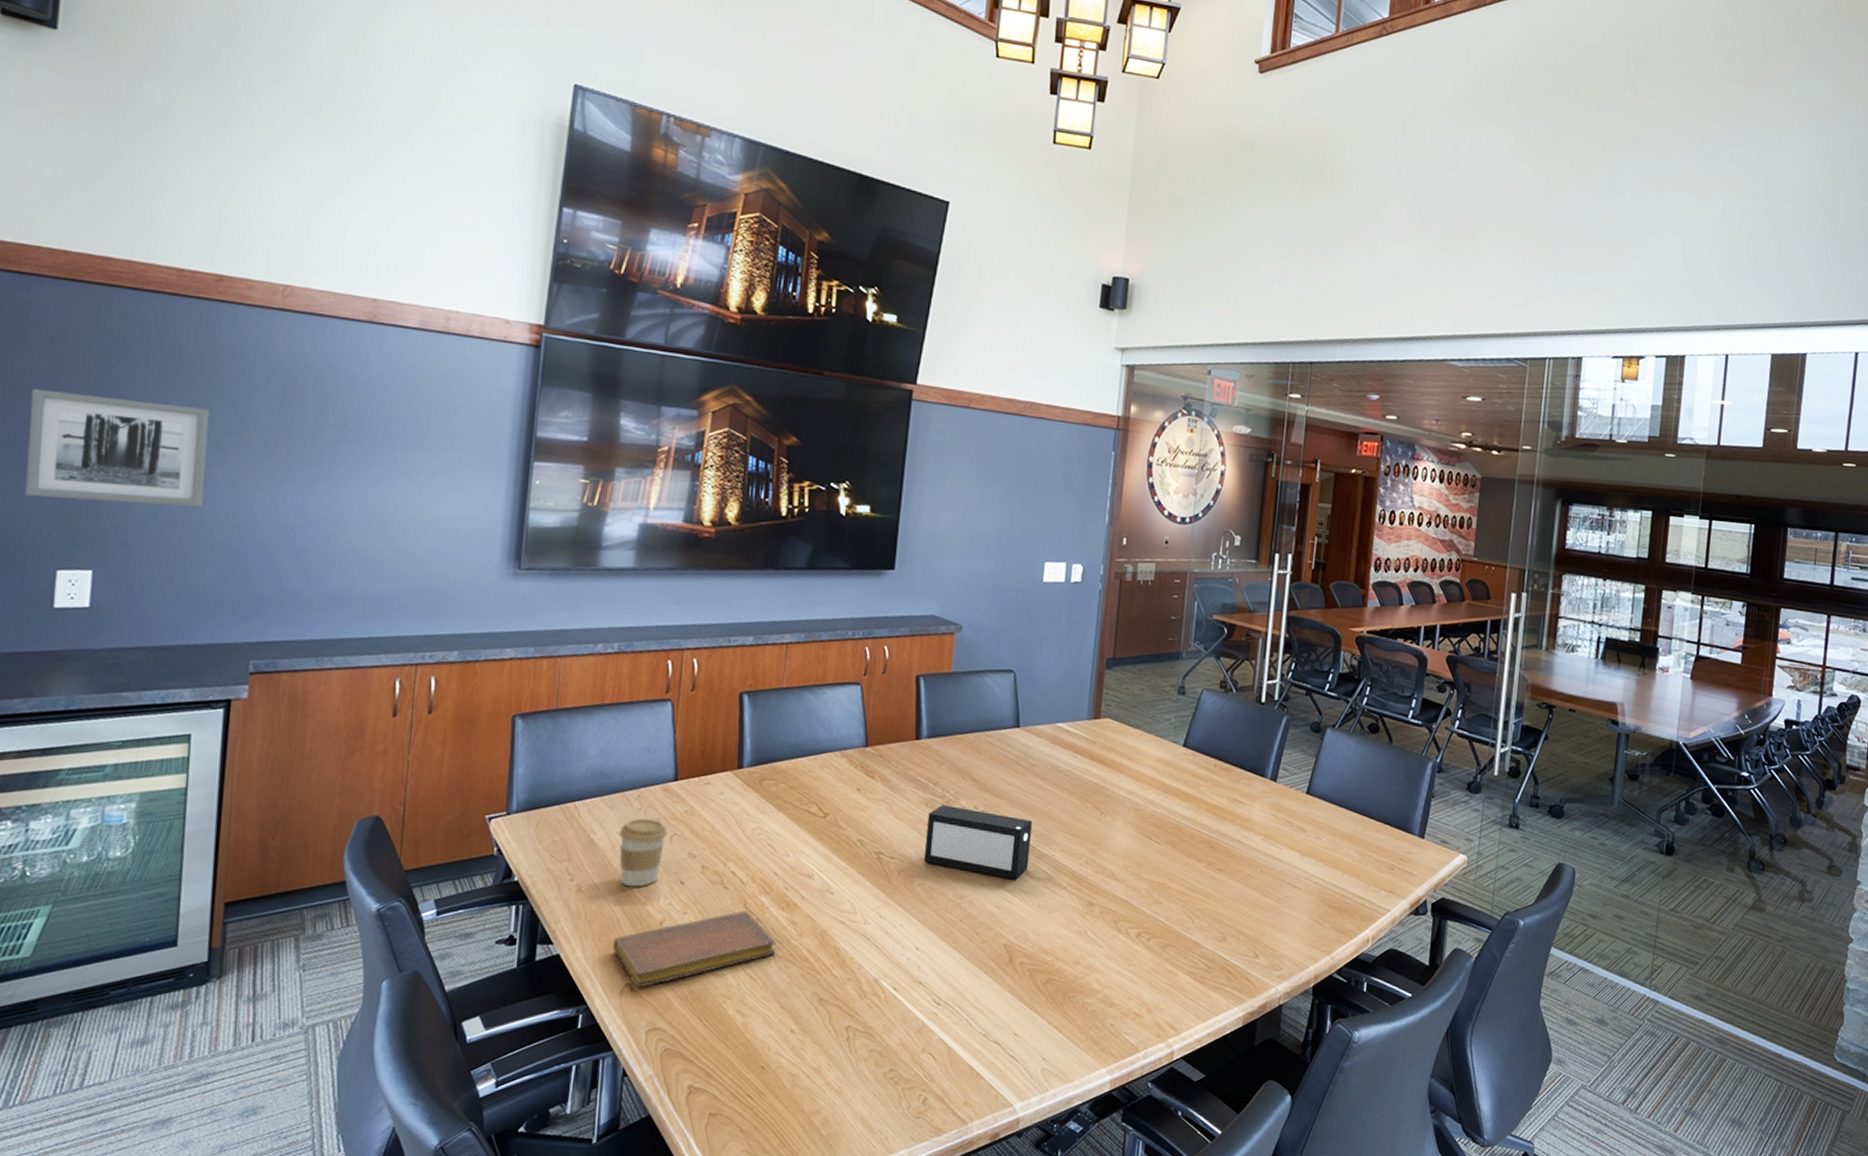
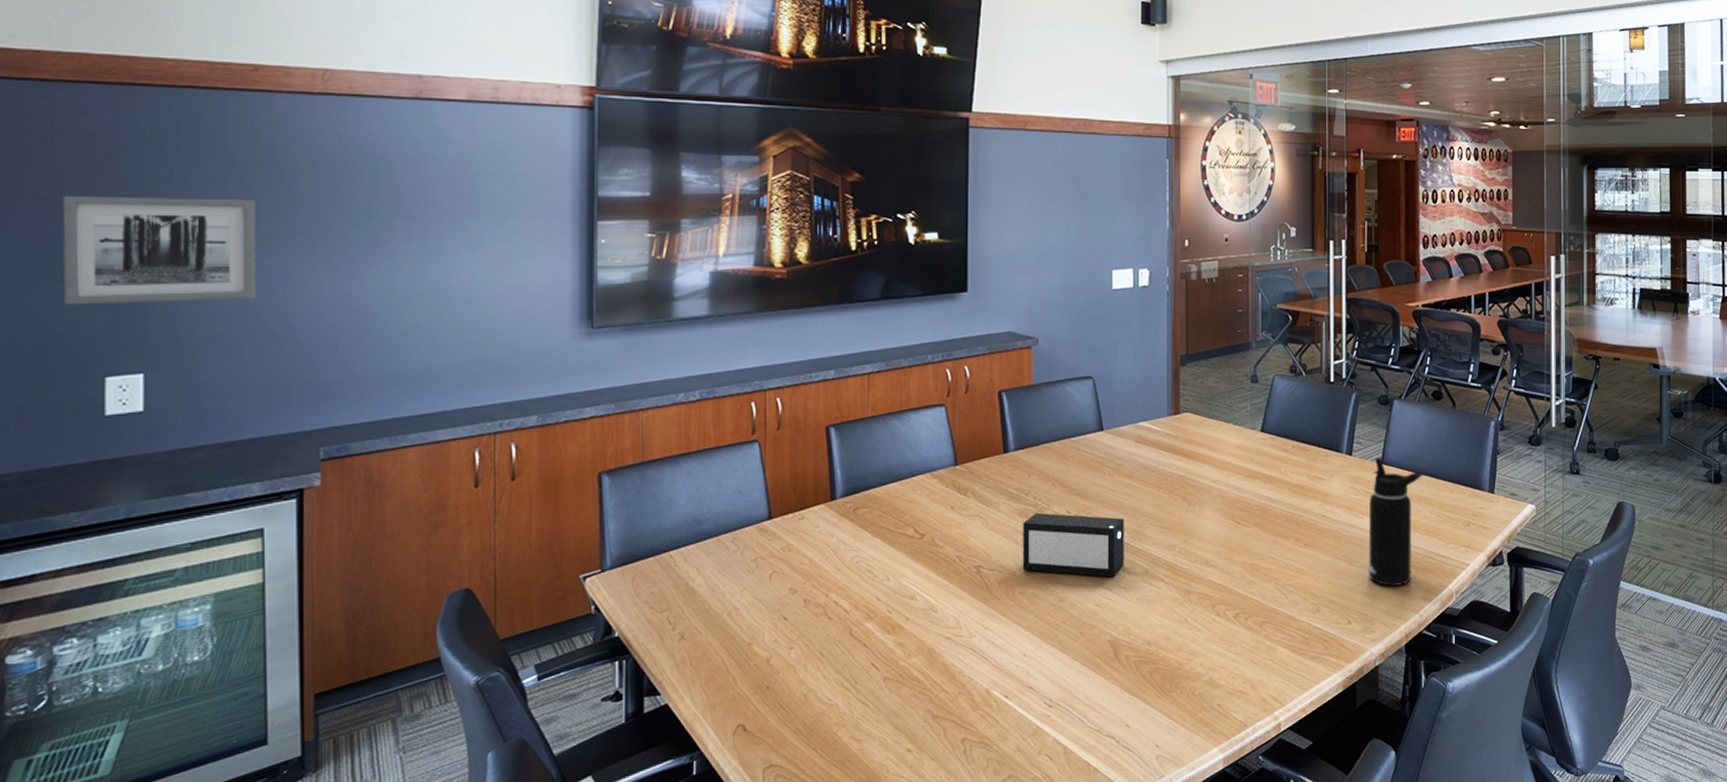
notebook: present [613,910,776,988] -> none [722,638,886,727]
coffee cup: present [619,818,667,887] -> none [718,559,766,629]
water bottle: none [1281,787,1351,924] -> present [1368,457,1424,586]

